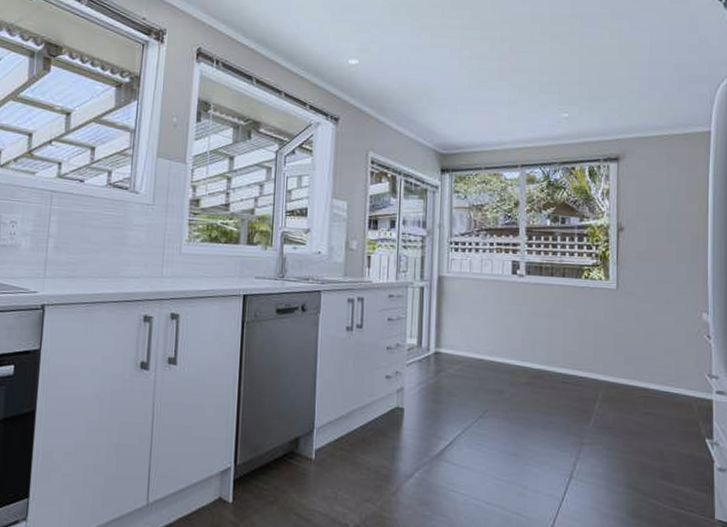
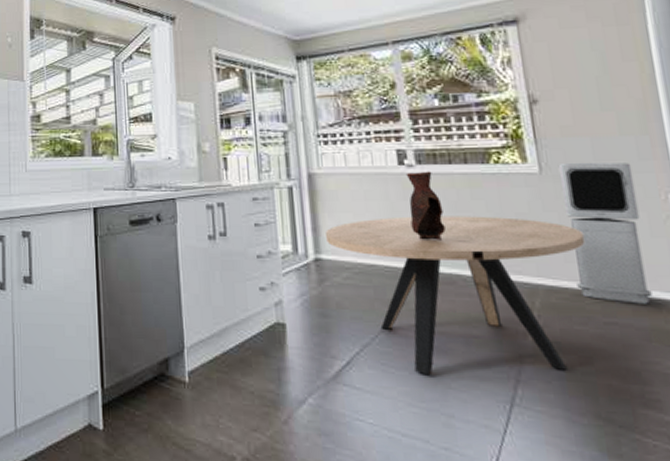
dining table: none [447,319,641,454] -> present [326,216,585,376]
vase: none [515,281,542,341] -> present [406,171,446,240]
air purifier: none [630,283,681,399] -> present [558,163,653,304]

